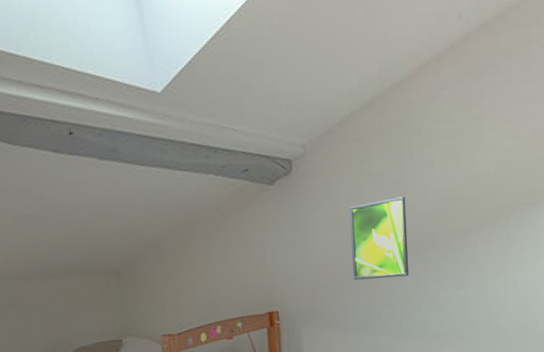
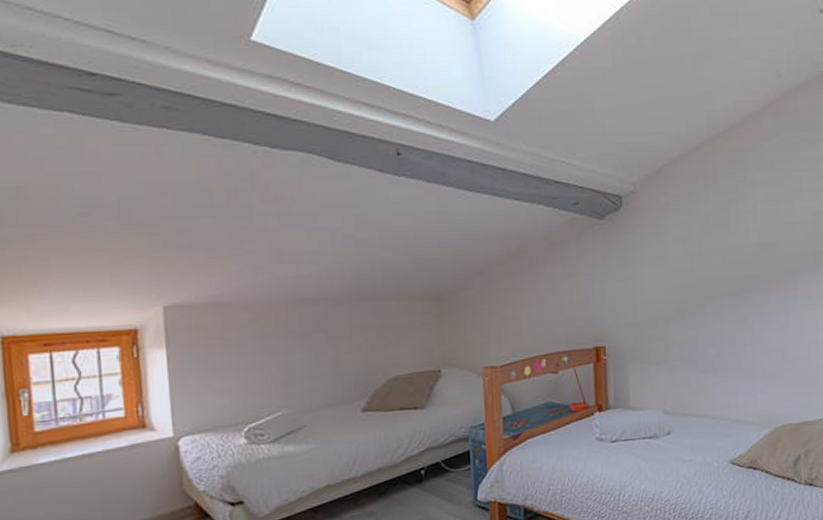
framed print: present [349,196,410,281] -> none [677,238,734,318]

